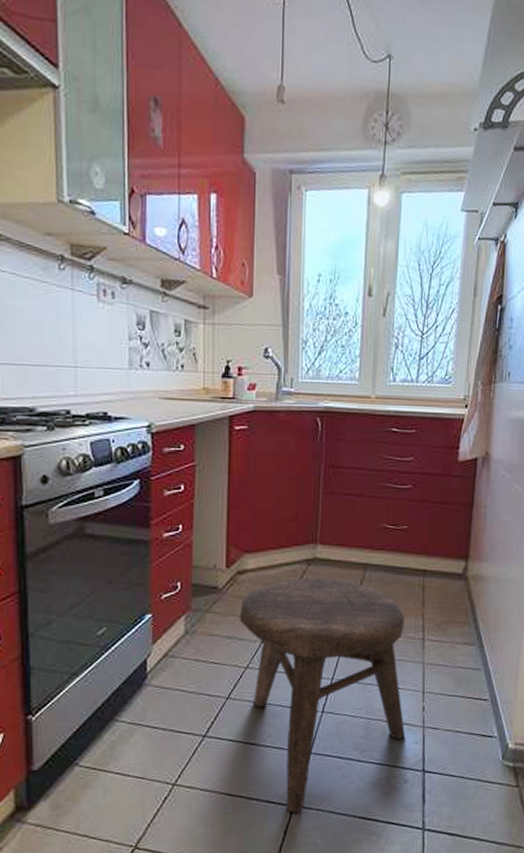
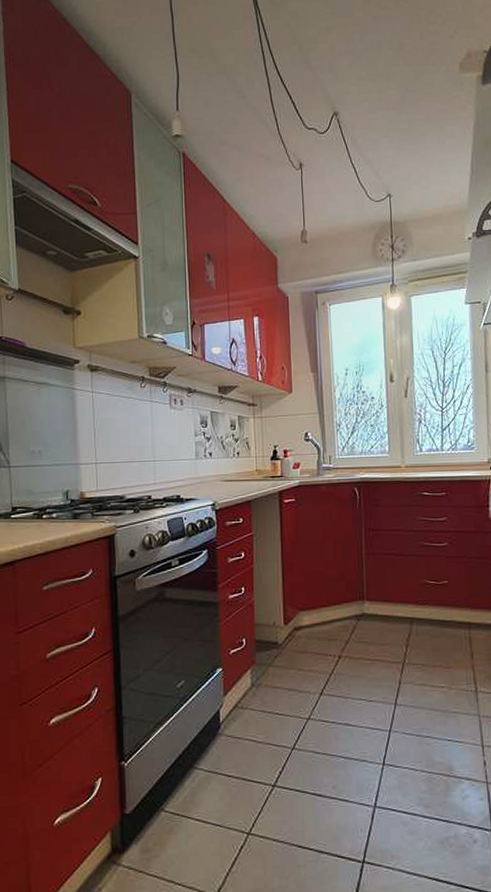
stool: present [240,578,405,813] -> none [299,632,468,870]

